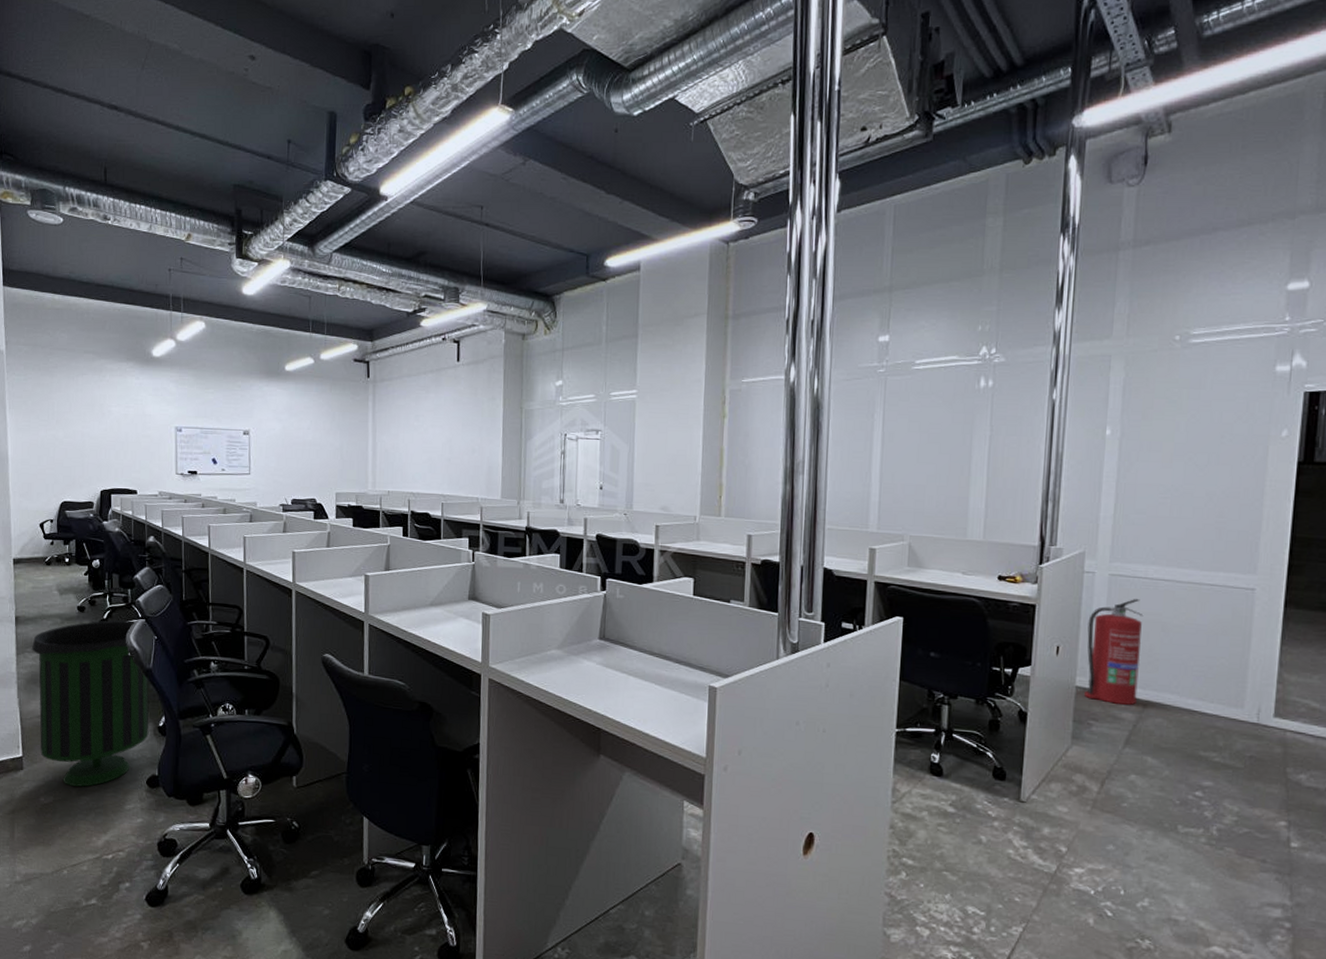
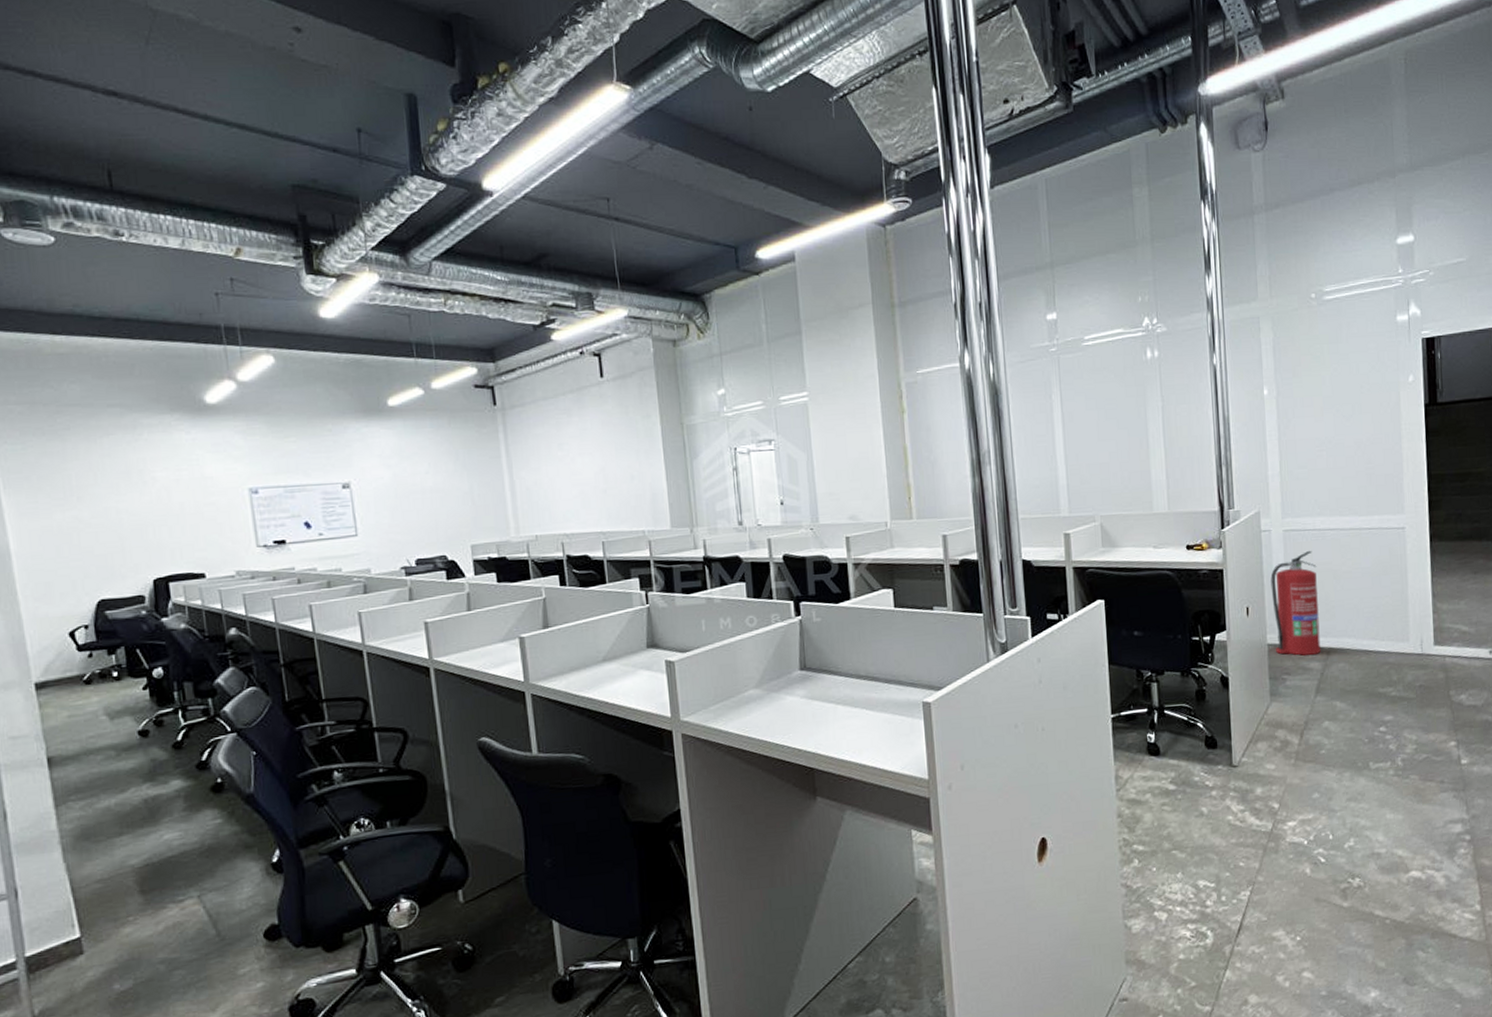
trash can: present [31,620,149,787] -> none [76,737,260,961]

